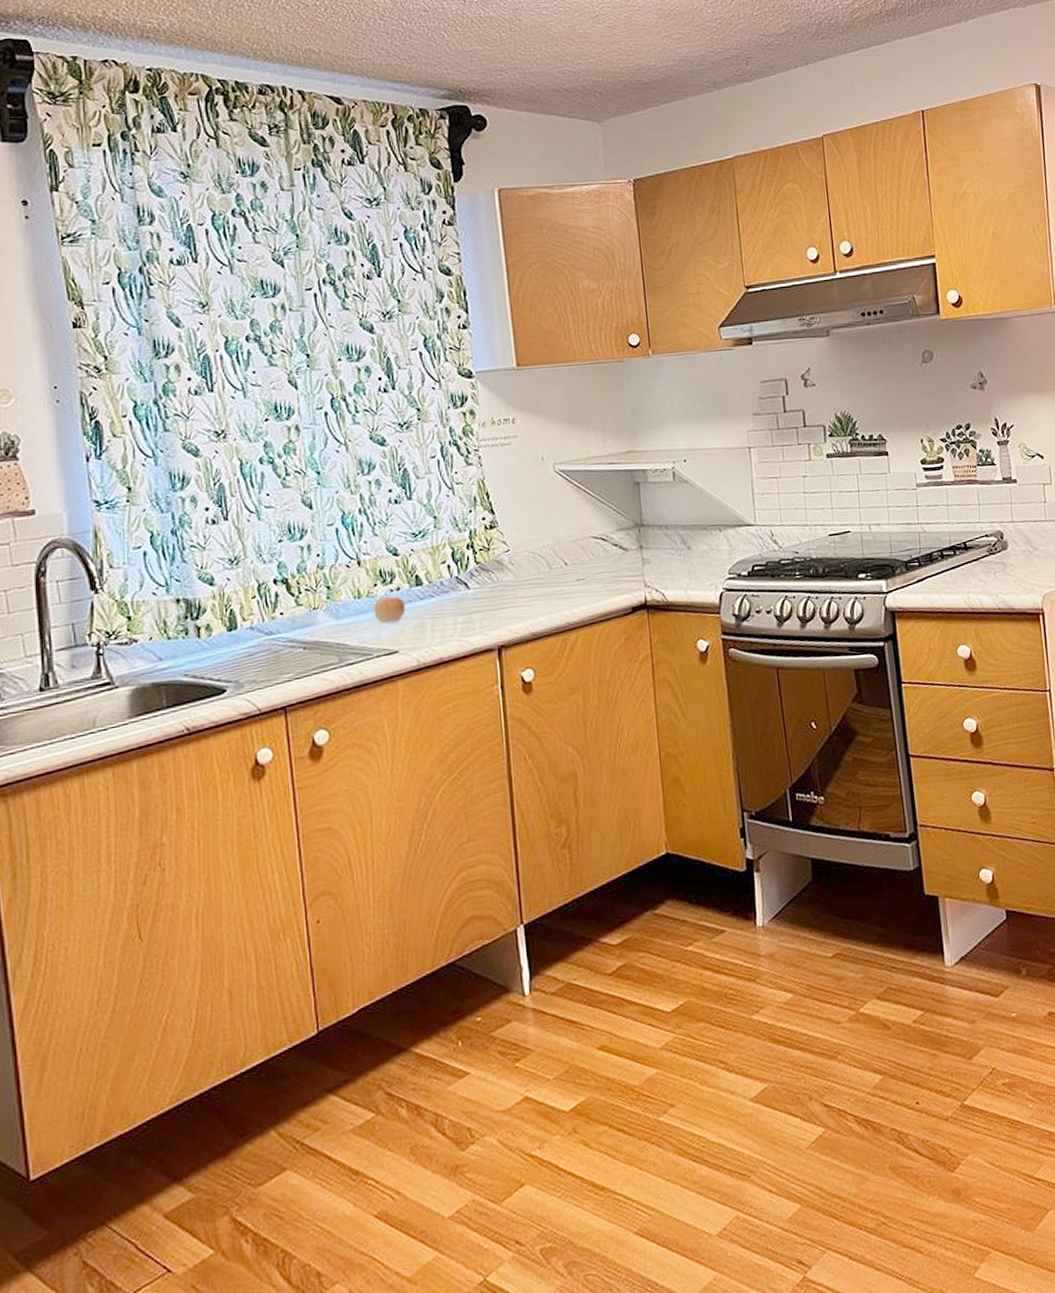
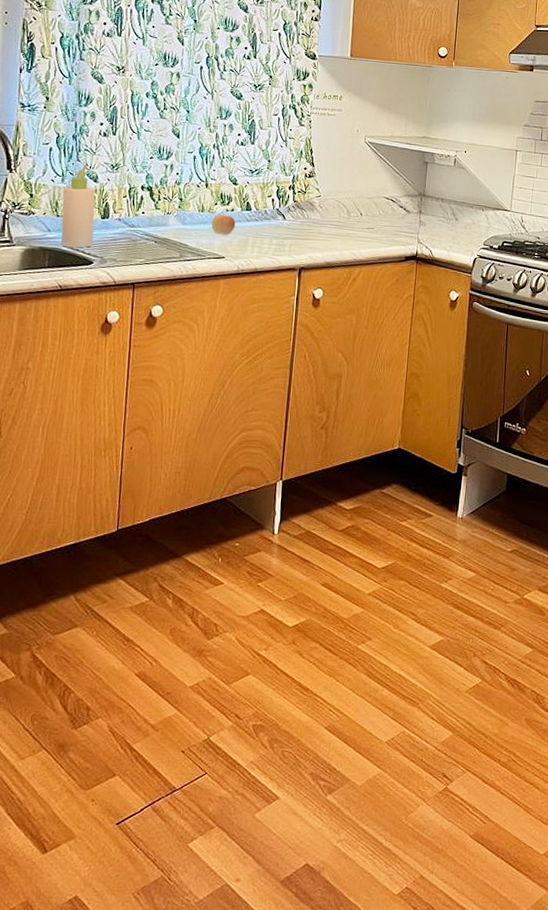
bottle: none [169,565,222,677] -> present [61,164,96,248]

